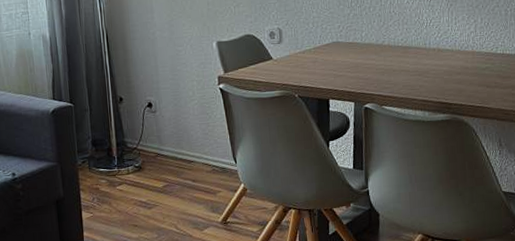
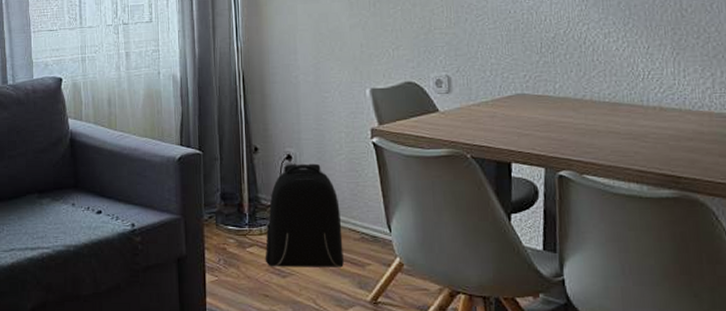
backpack: none [132,109,199,201] -> present [265,163,344,267]

